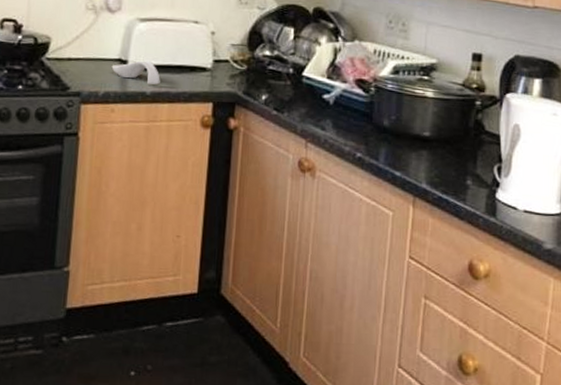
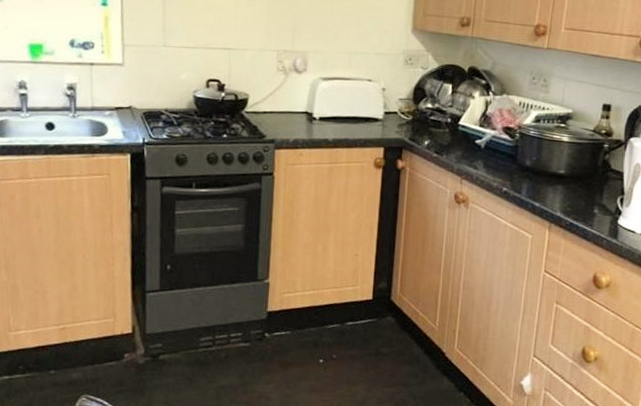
spoon rest: present [111,61,160,85] -> none [299,113,340,134]

